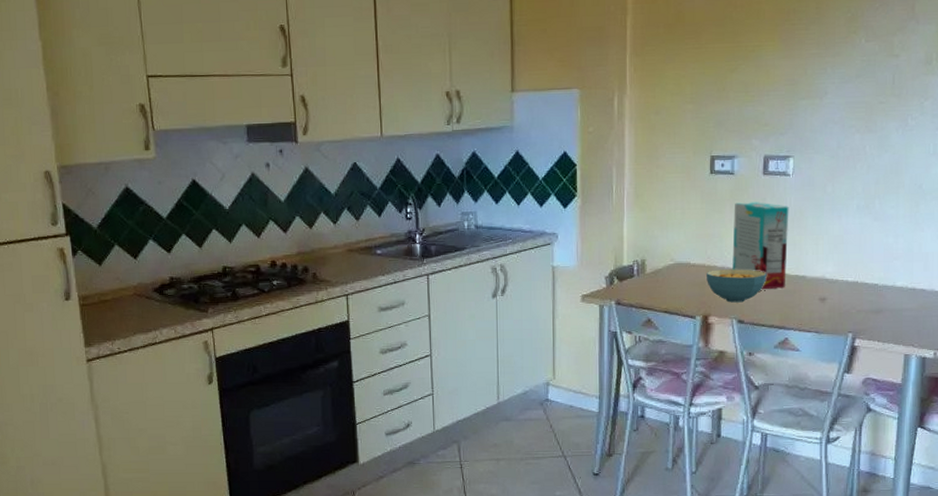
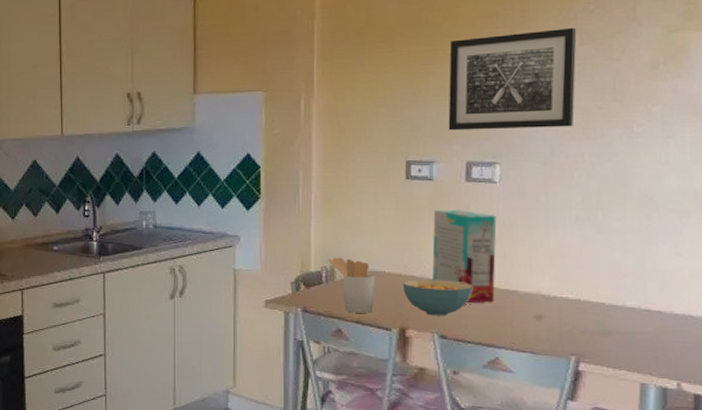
utensil holder: none [638,251,682,303] -> present [327,257,376,313]
wall art: none [749,24,864,126] -> present [448,27,577,131]

